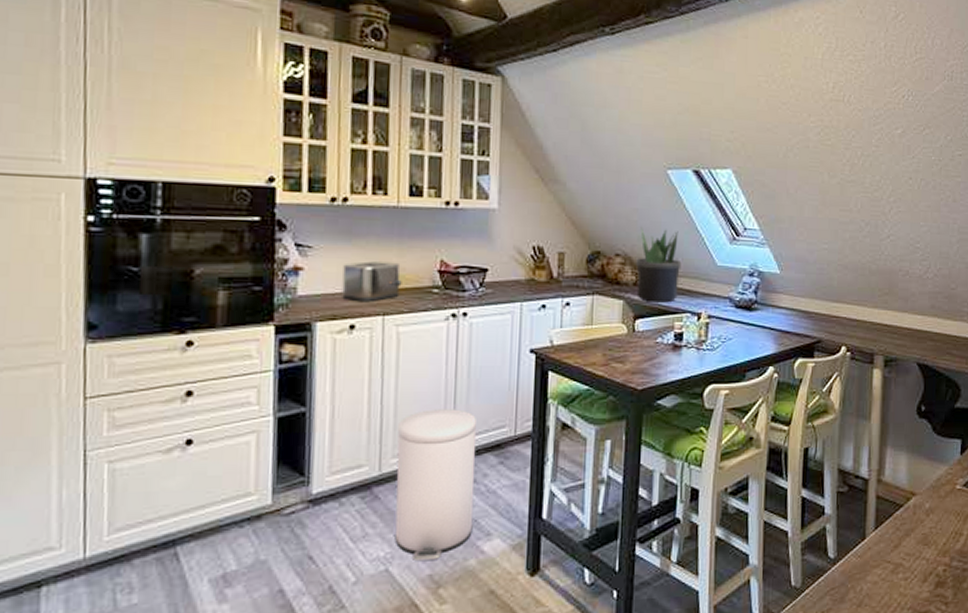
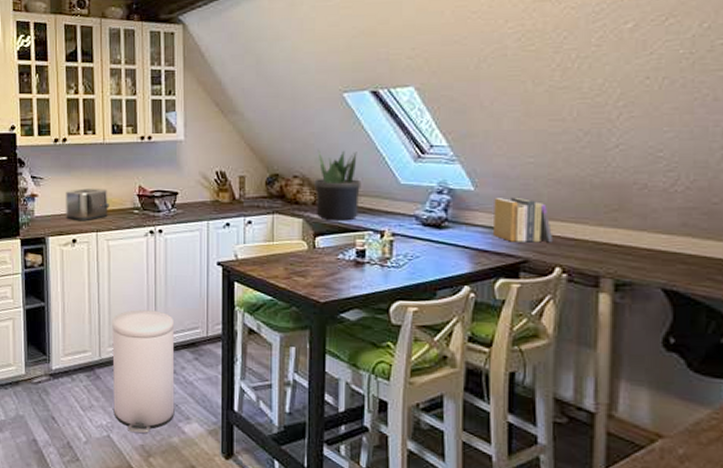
books: none [795,280,841,324] -> present [494,197,554,243]

